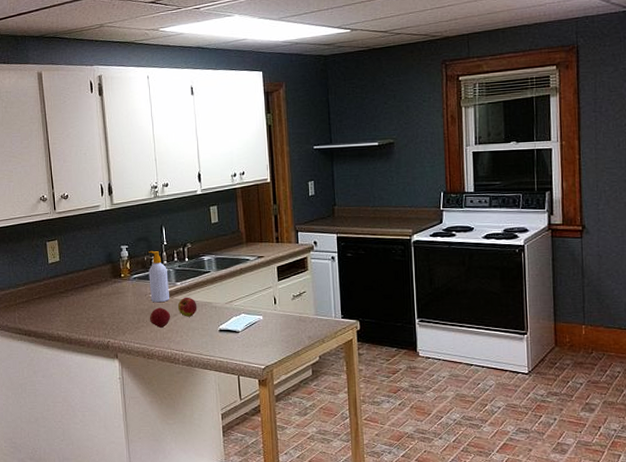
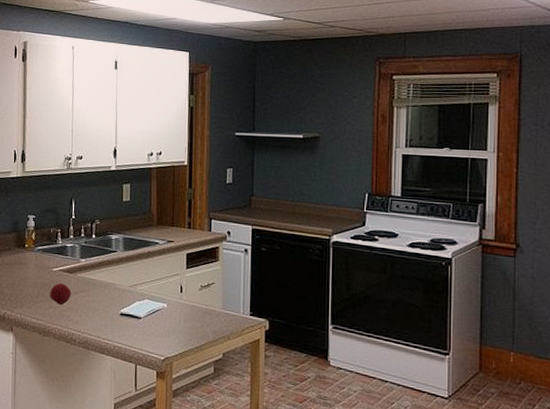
soap bottle: present [148,250,169,303] -> none [53,223,73,279]
apple: present [177,297,197,317] -> none [79,275,100,297]

